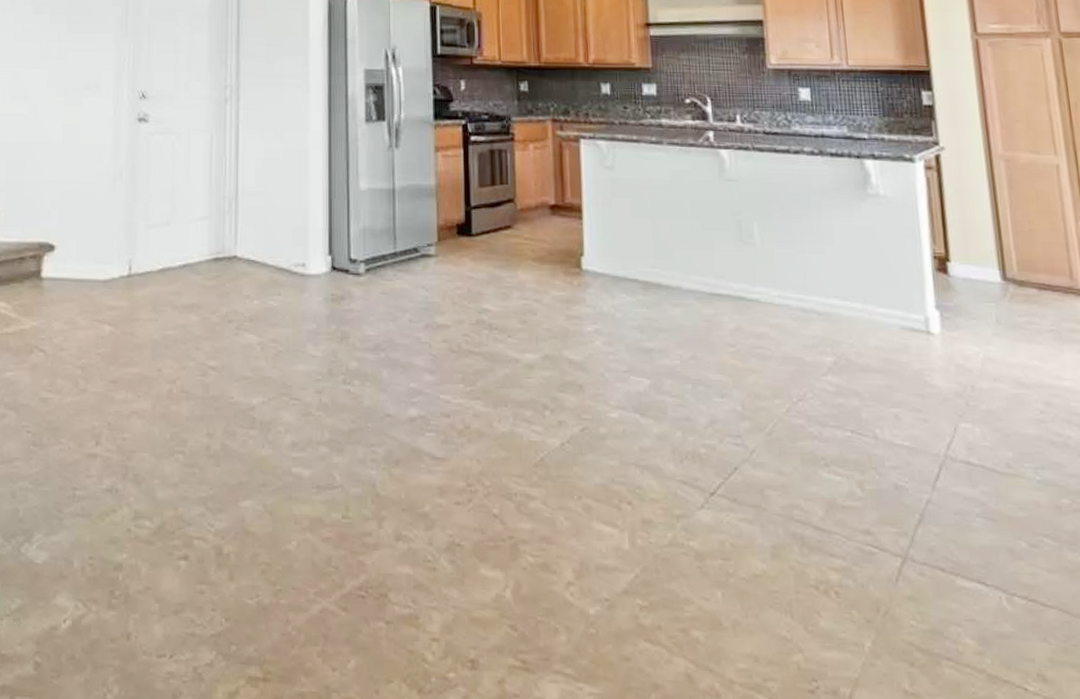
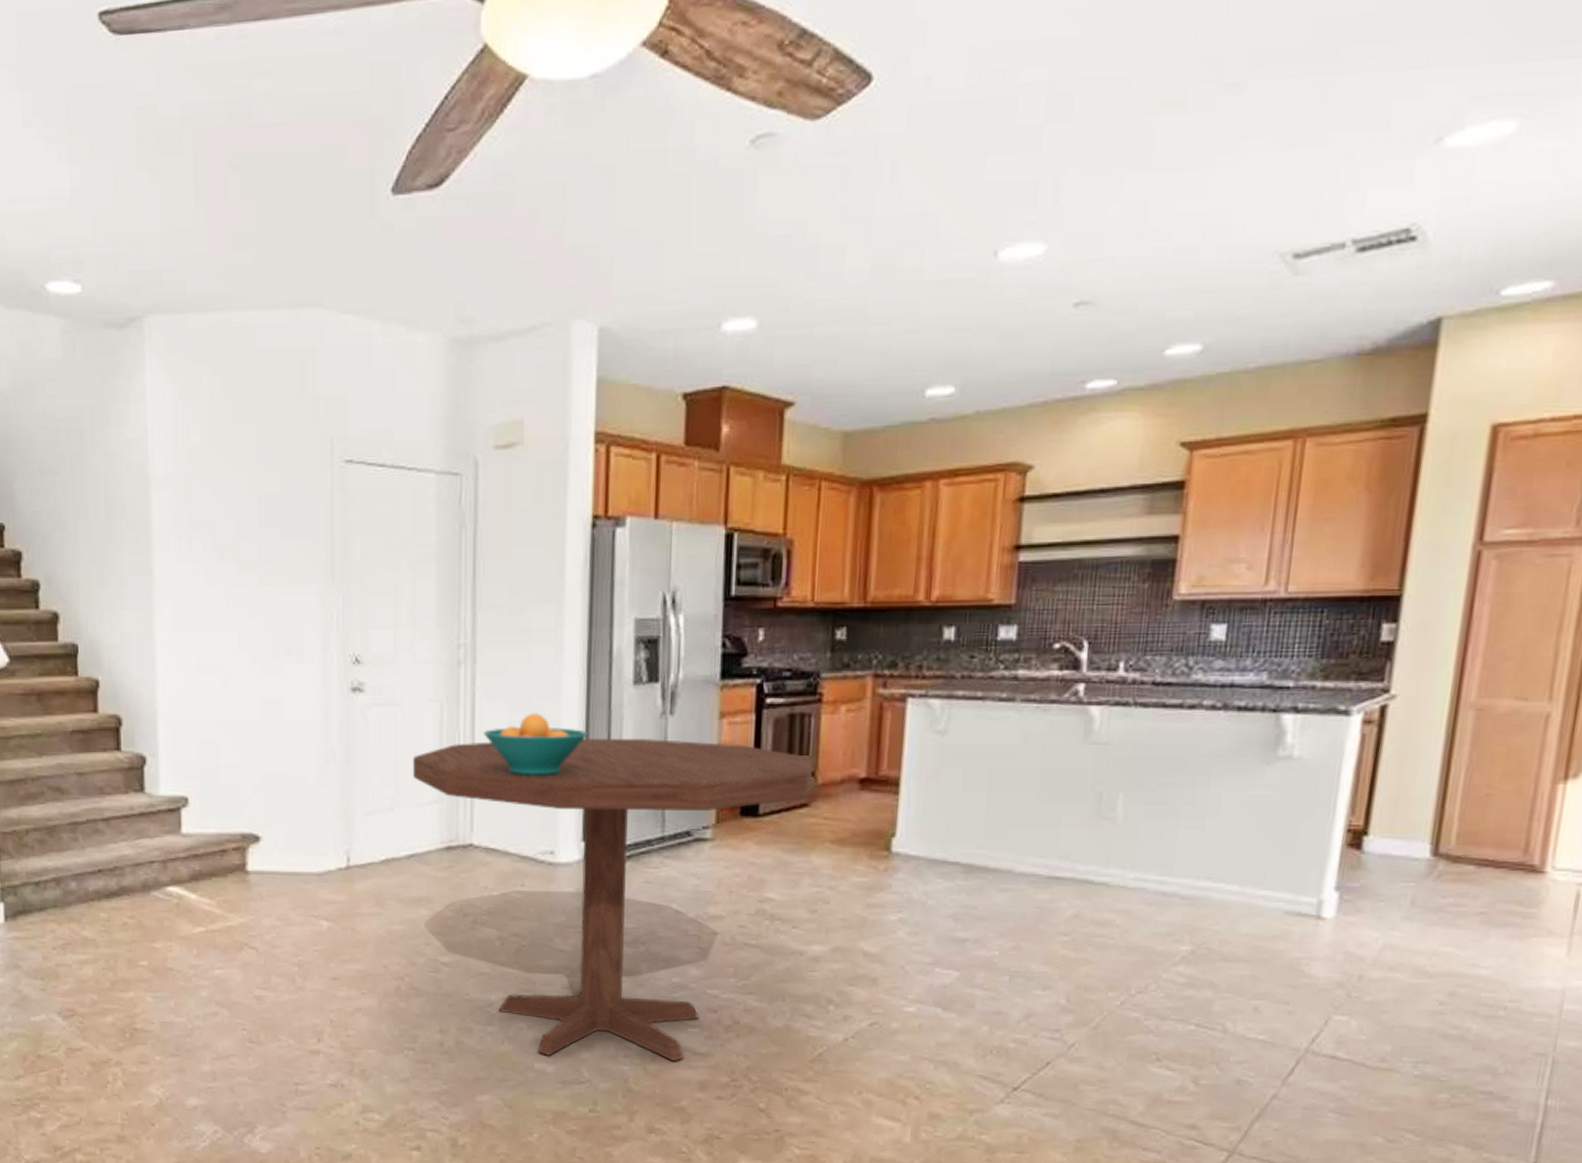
dining table: none [187,166,513,467] -> present [413,738,814,1062]
fruit bowl: none [245,143,331,197] -> present [483,713,588,775]

